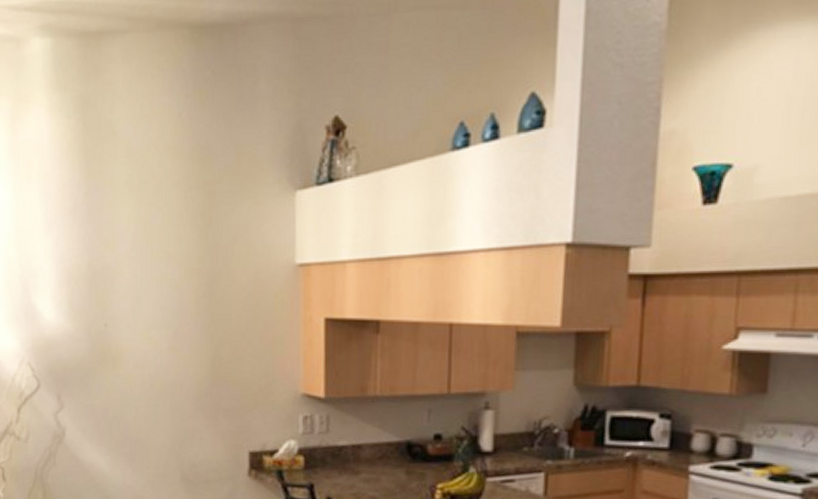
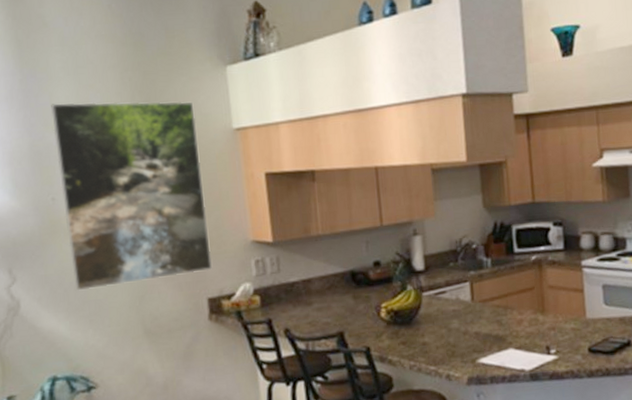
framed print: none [112,221,259,426] -> present [51,101,212,291]

